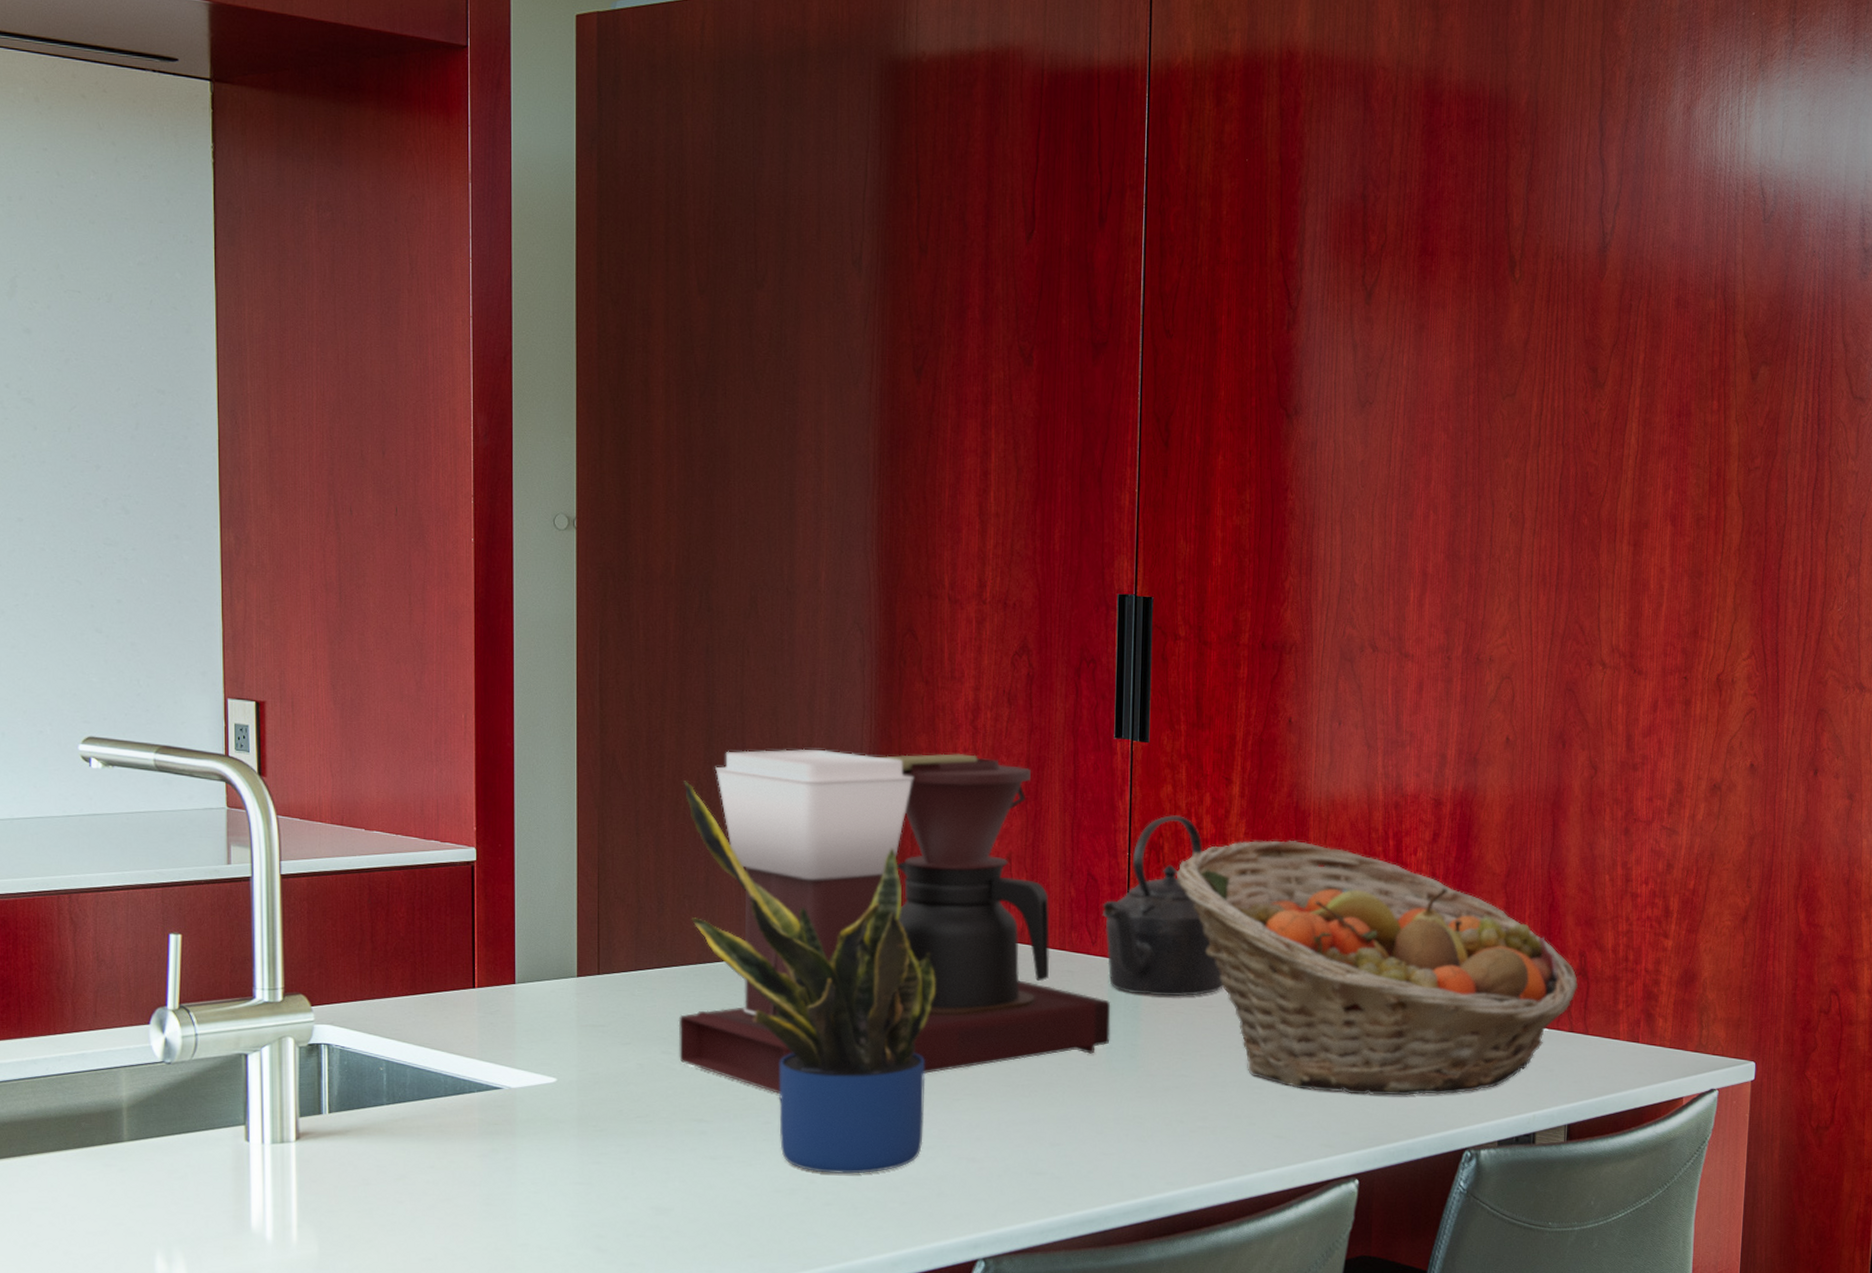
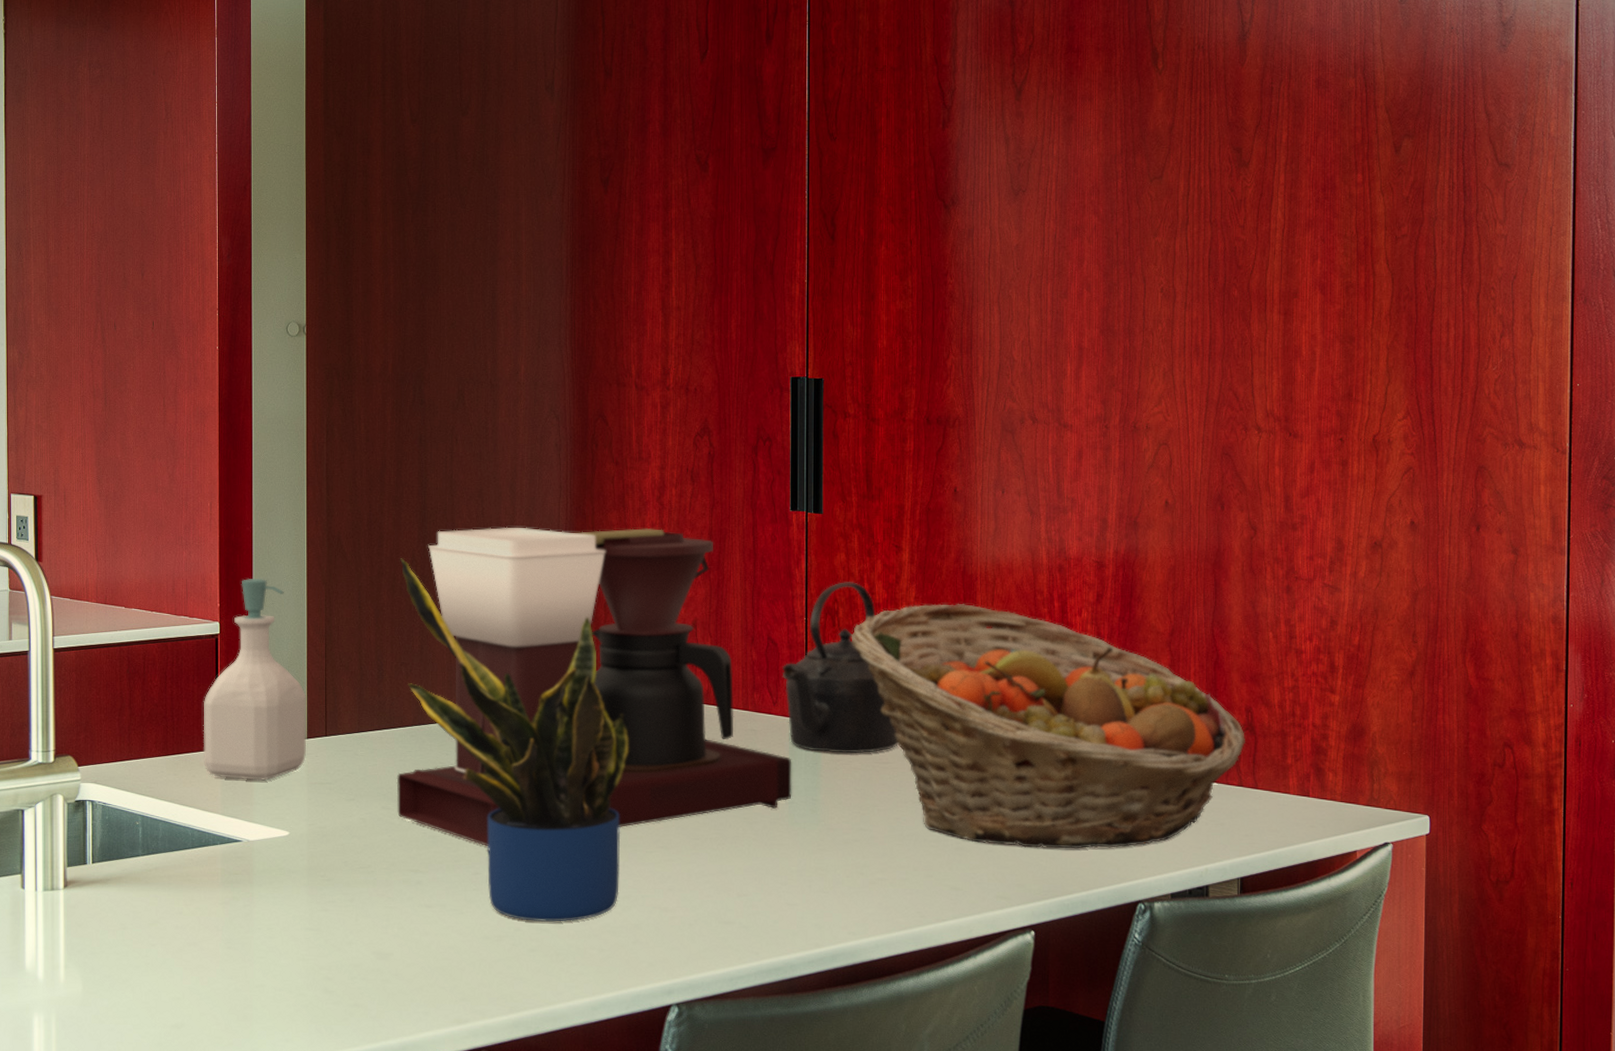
soap bottle: none [457,800,576,1023] -> present [203,579,306,781]

